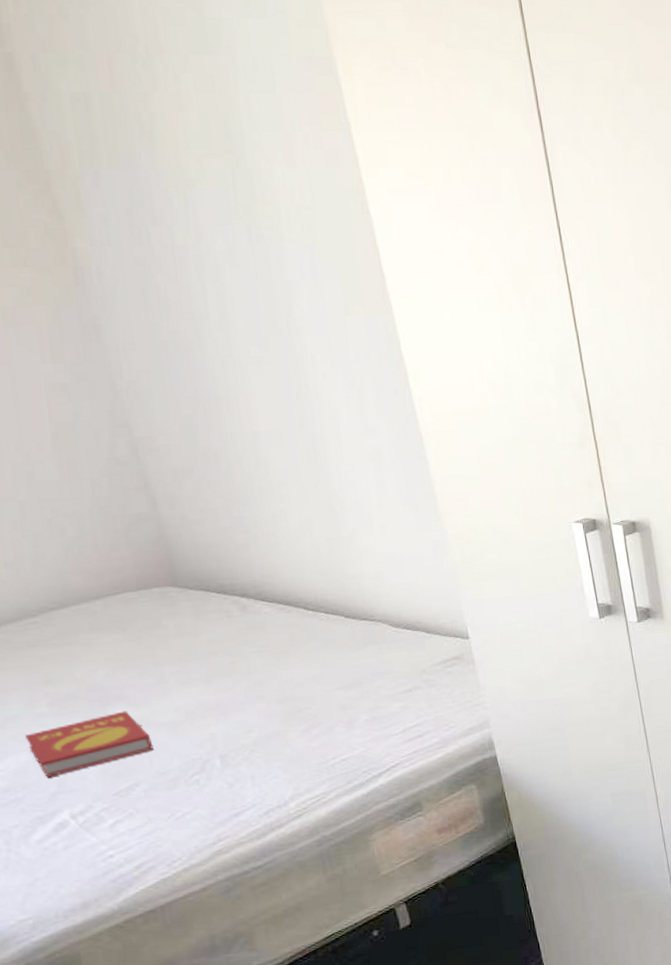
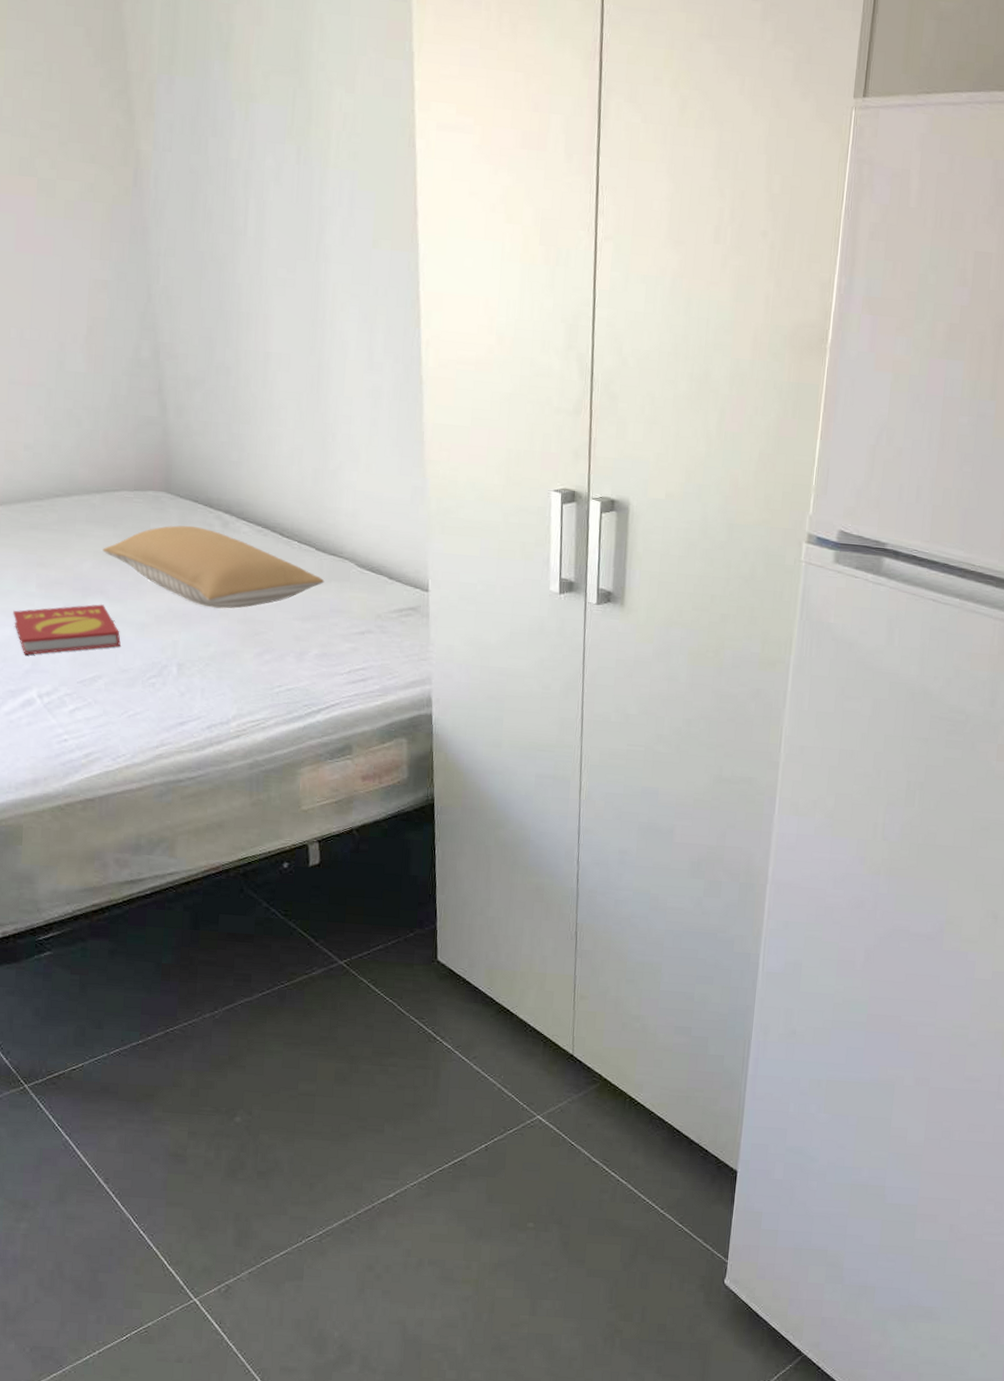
pillow: none [114,615,361,694] -> present [102,525,325,609]

